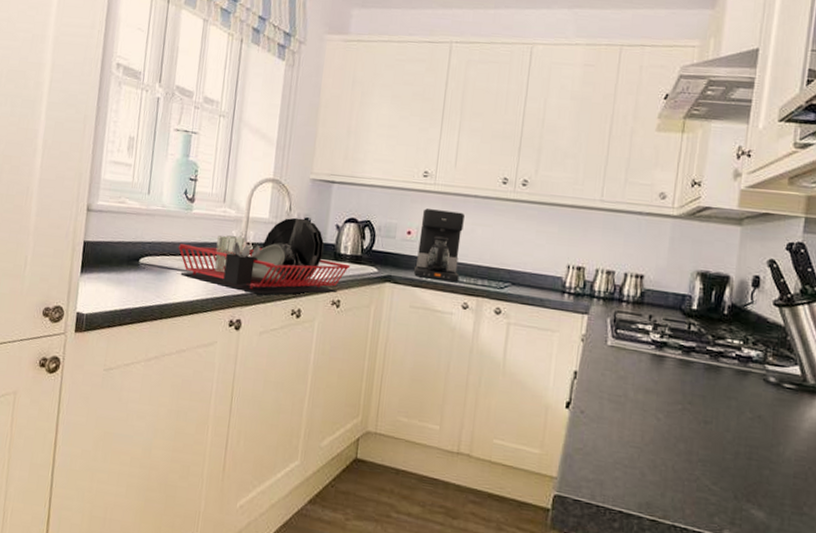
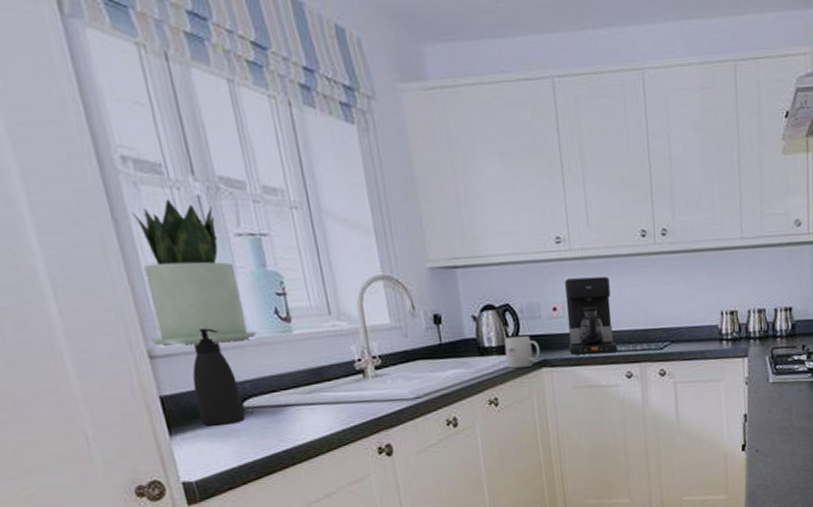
planter: none [93,97,167,211] -> present [131,198,257,347]
soap dispenser: none [105,195,141,274] -> present [192,328,245,426]
dish rack: present [178,217,351,296] -> none [287,315,500,413]
mug: none [355,249,388,280] -> present [504,336,540,369]

